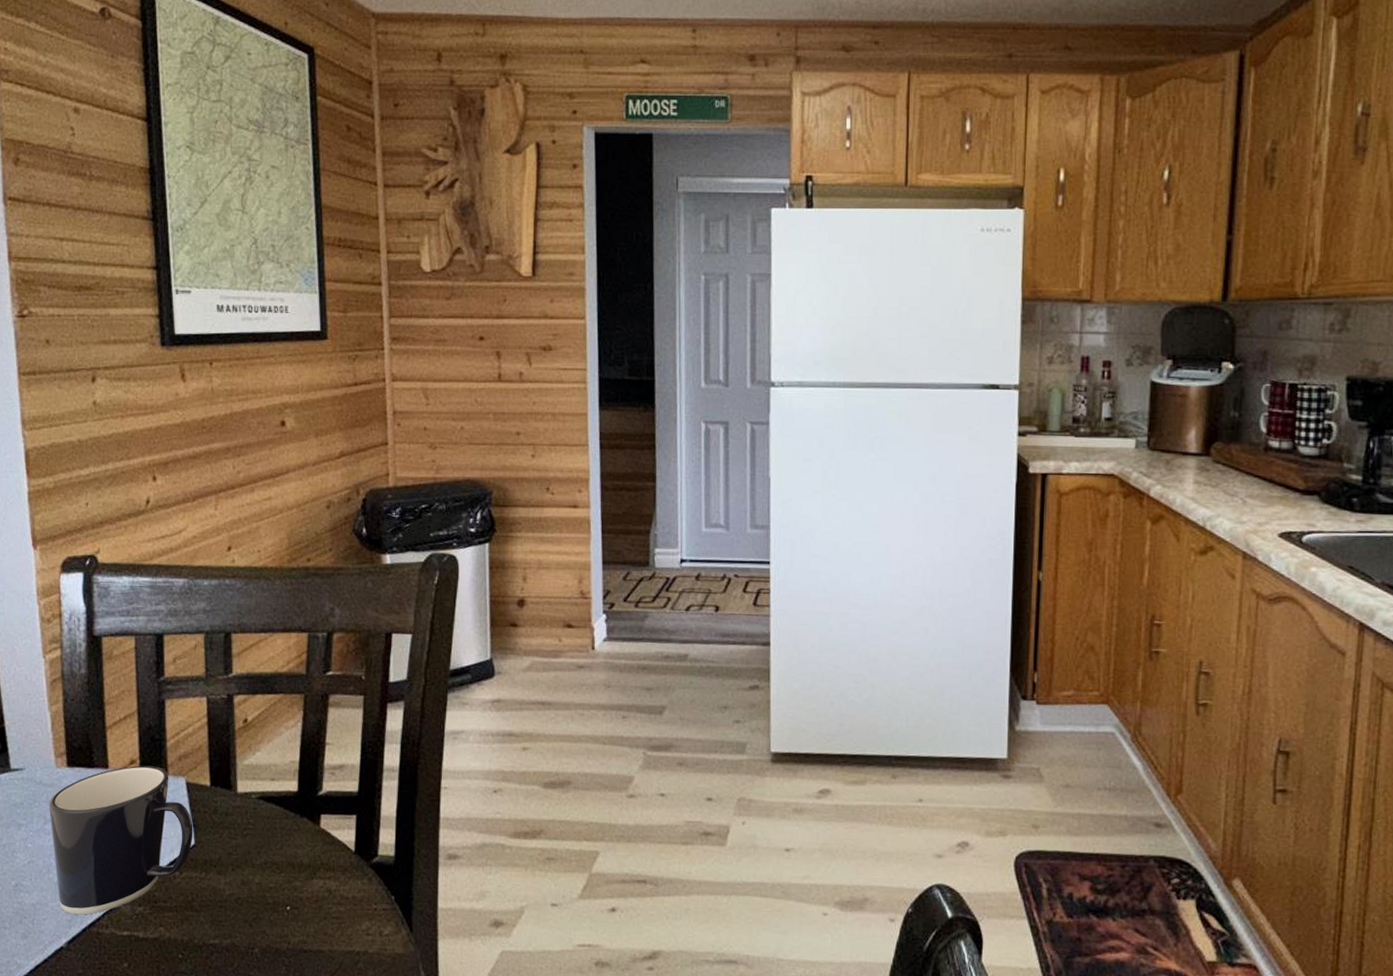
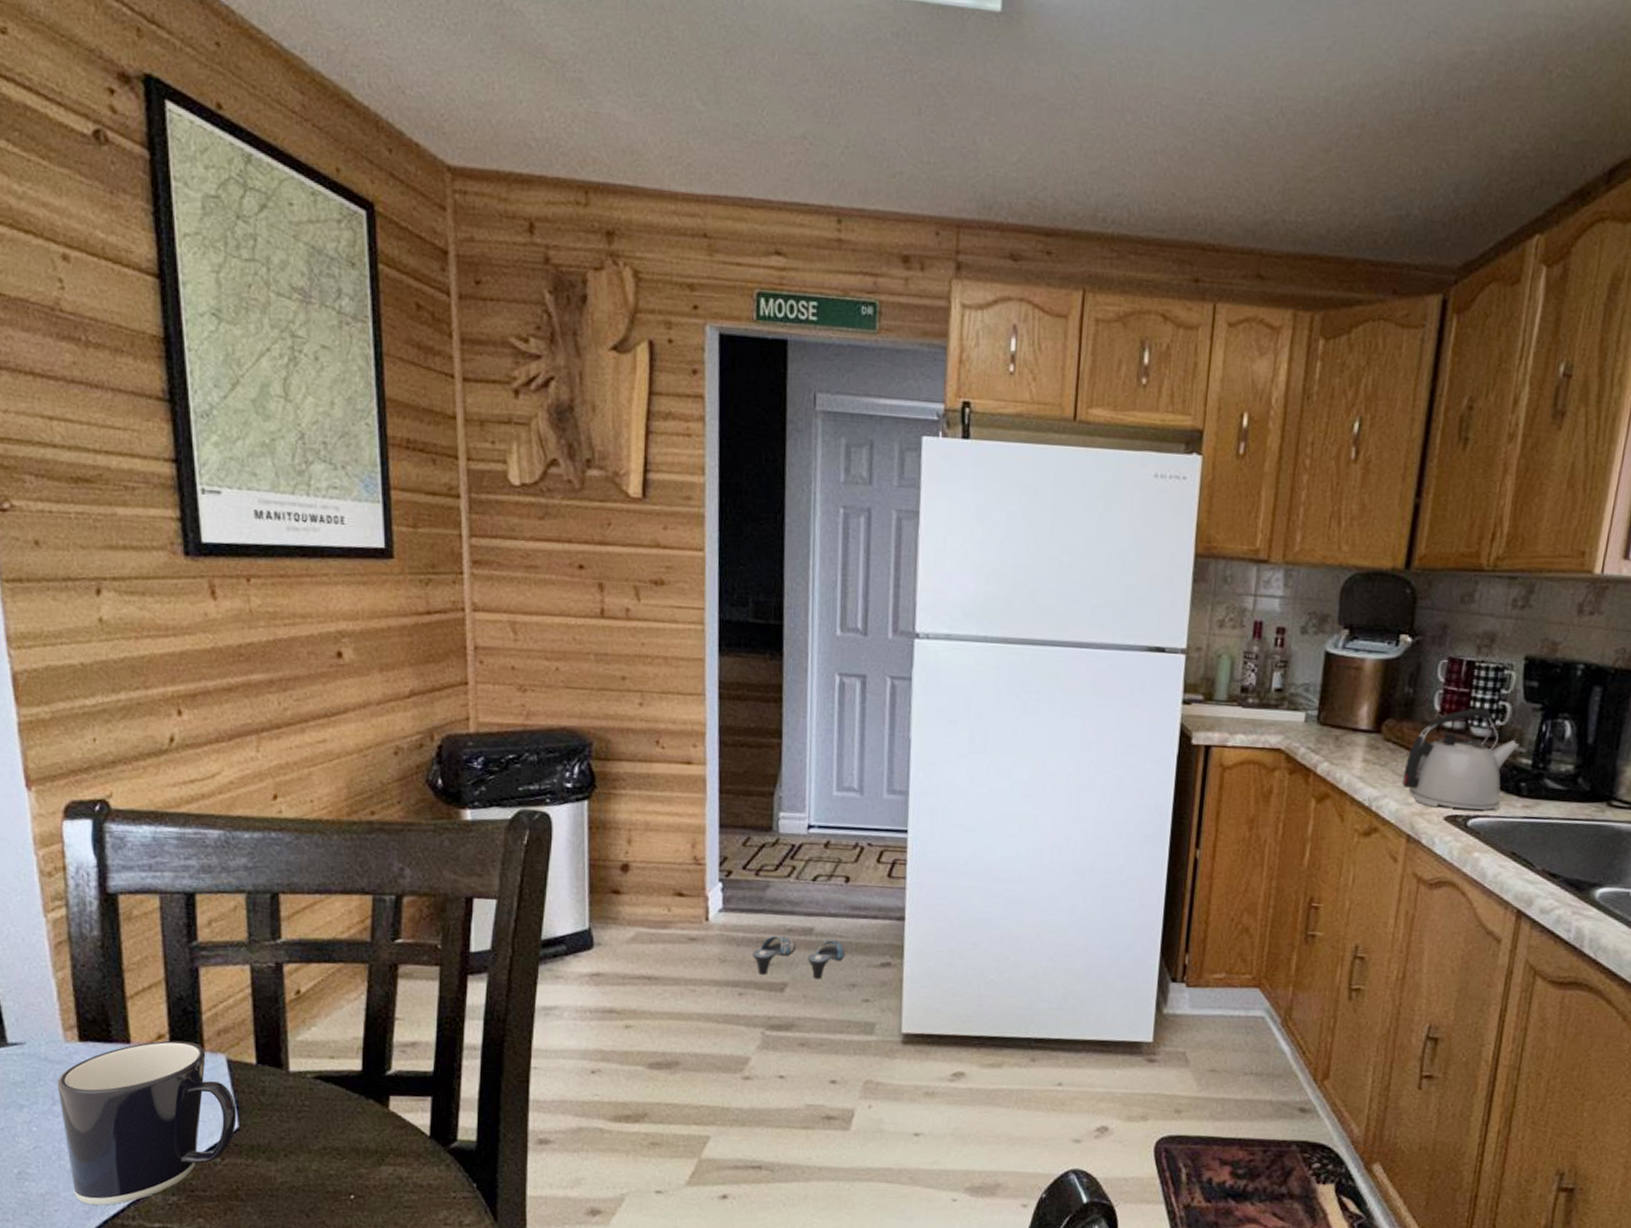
slippers: none [634,662,718,702] -> present [753,935,846,979]
kettle: none [1234,428,1348,527] -> present [1402,708,1520,812]

